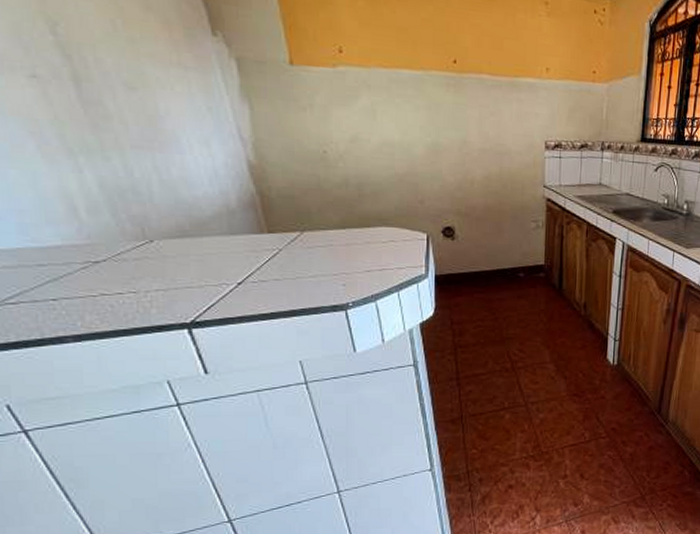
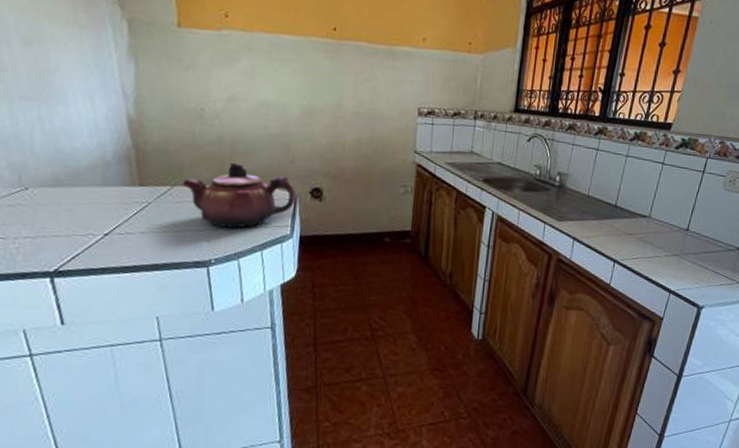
teapot: none [313,204,428,271] -> present [183,162,296,228]

